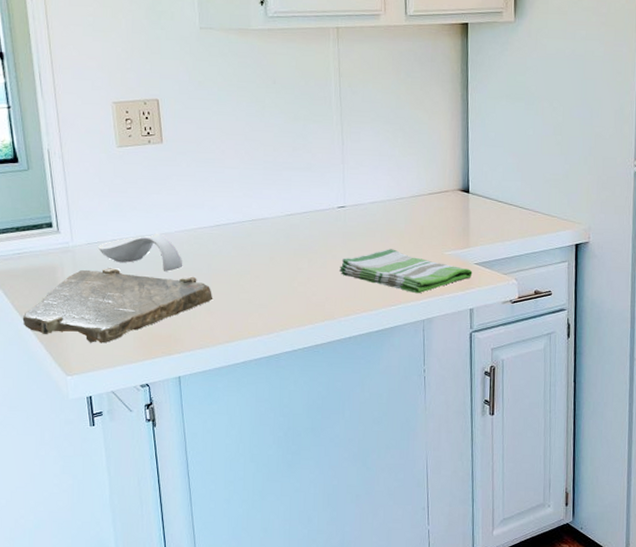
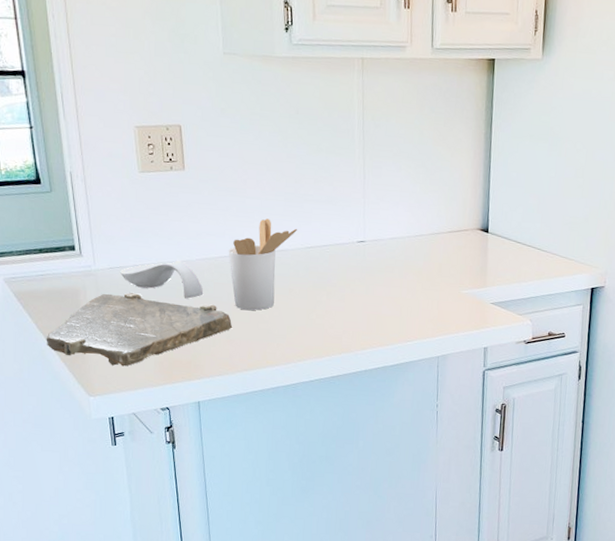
utensil holder: none [207,188,277,280] -> present [228,218,297,310]
dish towel: present [340,249,473,294] -> none [357,285,488,331]

